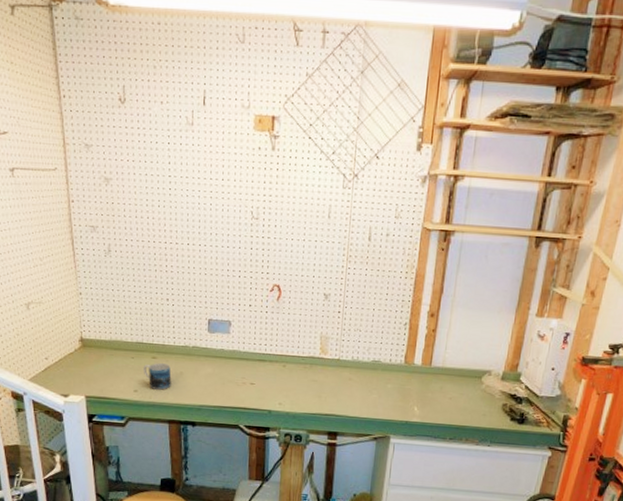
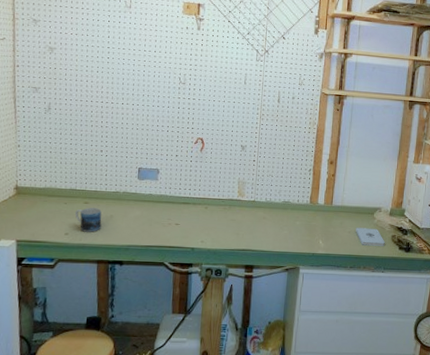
notepad: none [458,393,494,416] -> present [356,227,385,246]

